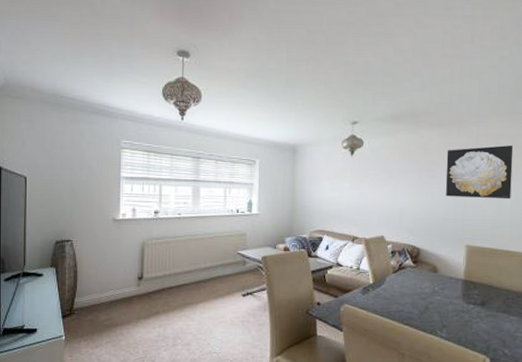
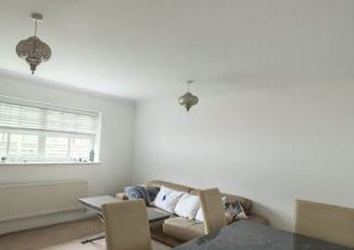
wall art: present [445,145,514,200] -> none [275,106,336,157]

